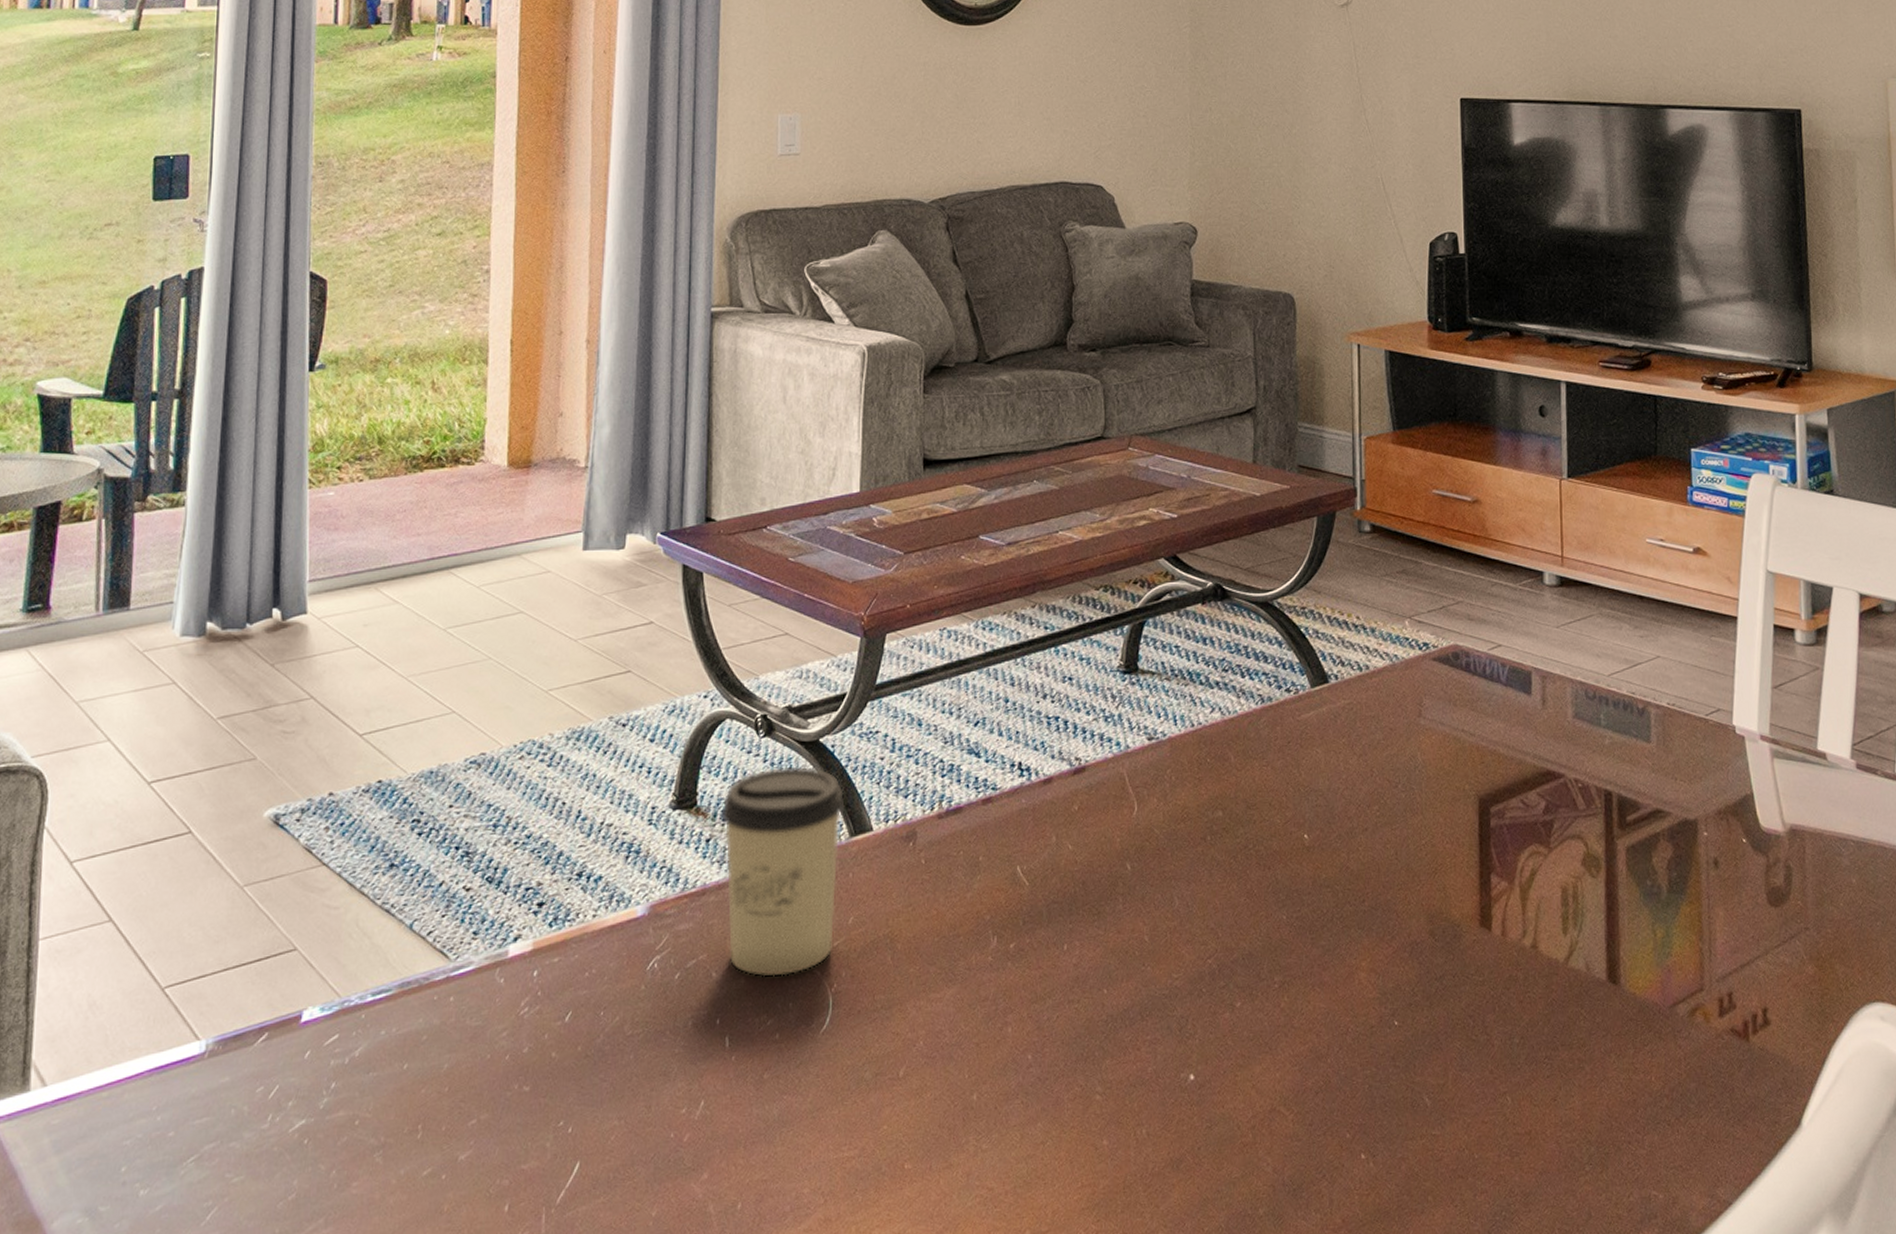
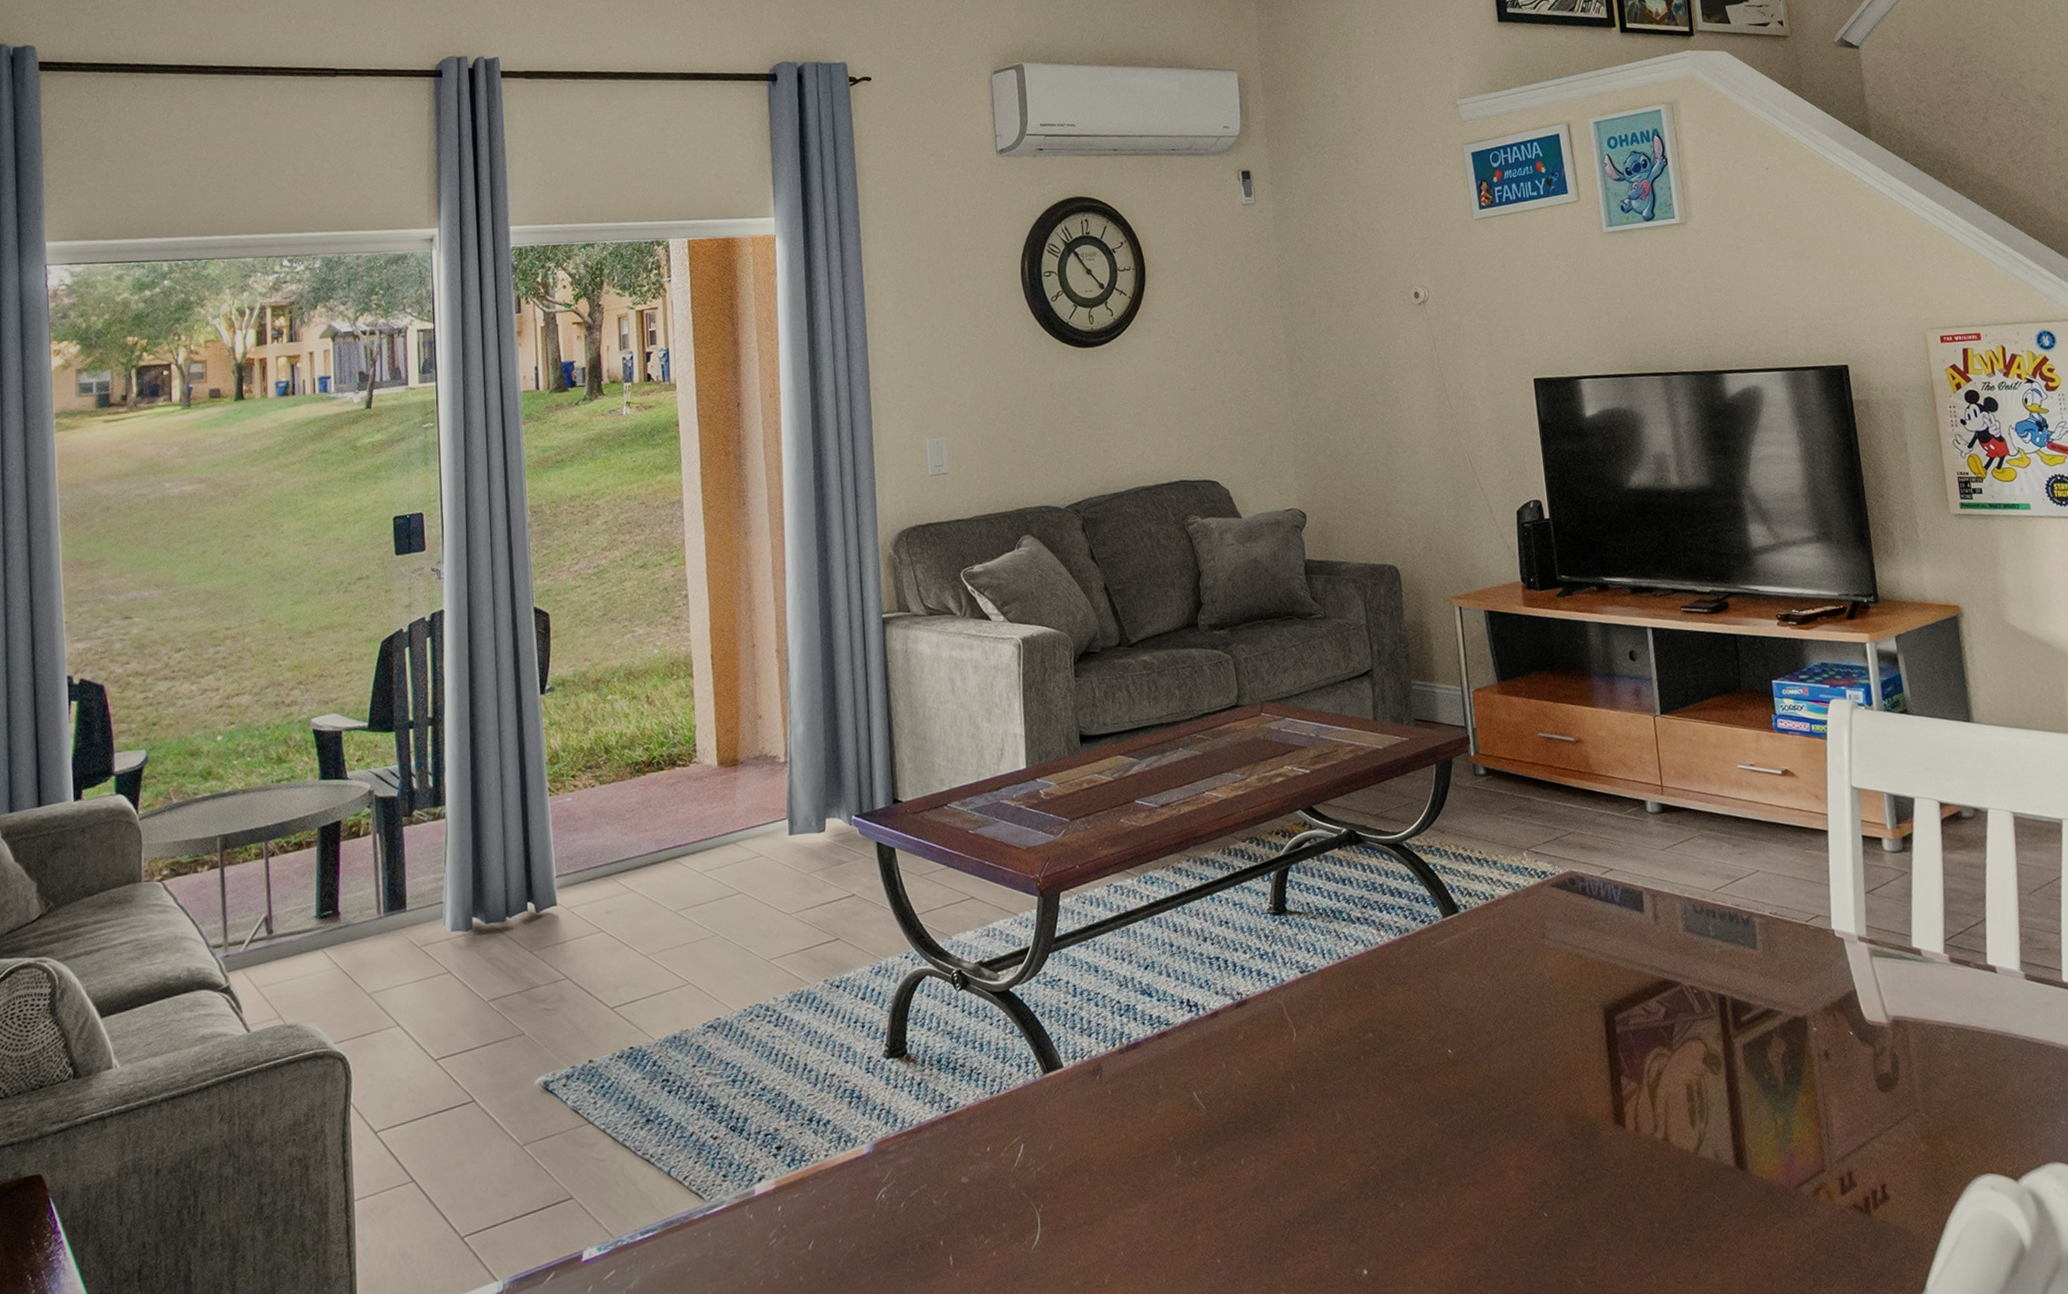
cup: present [720,766,845,977] -> none [928,1013,1037,1202]

